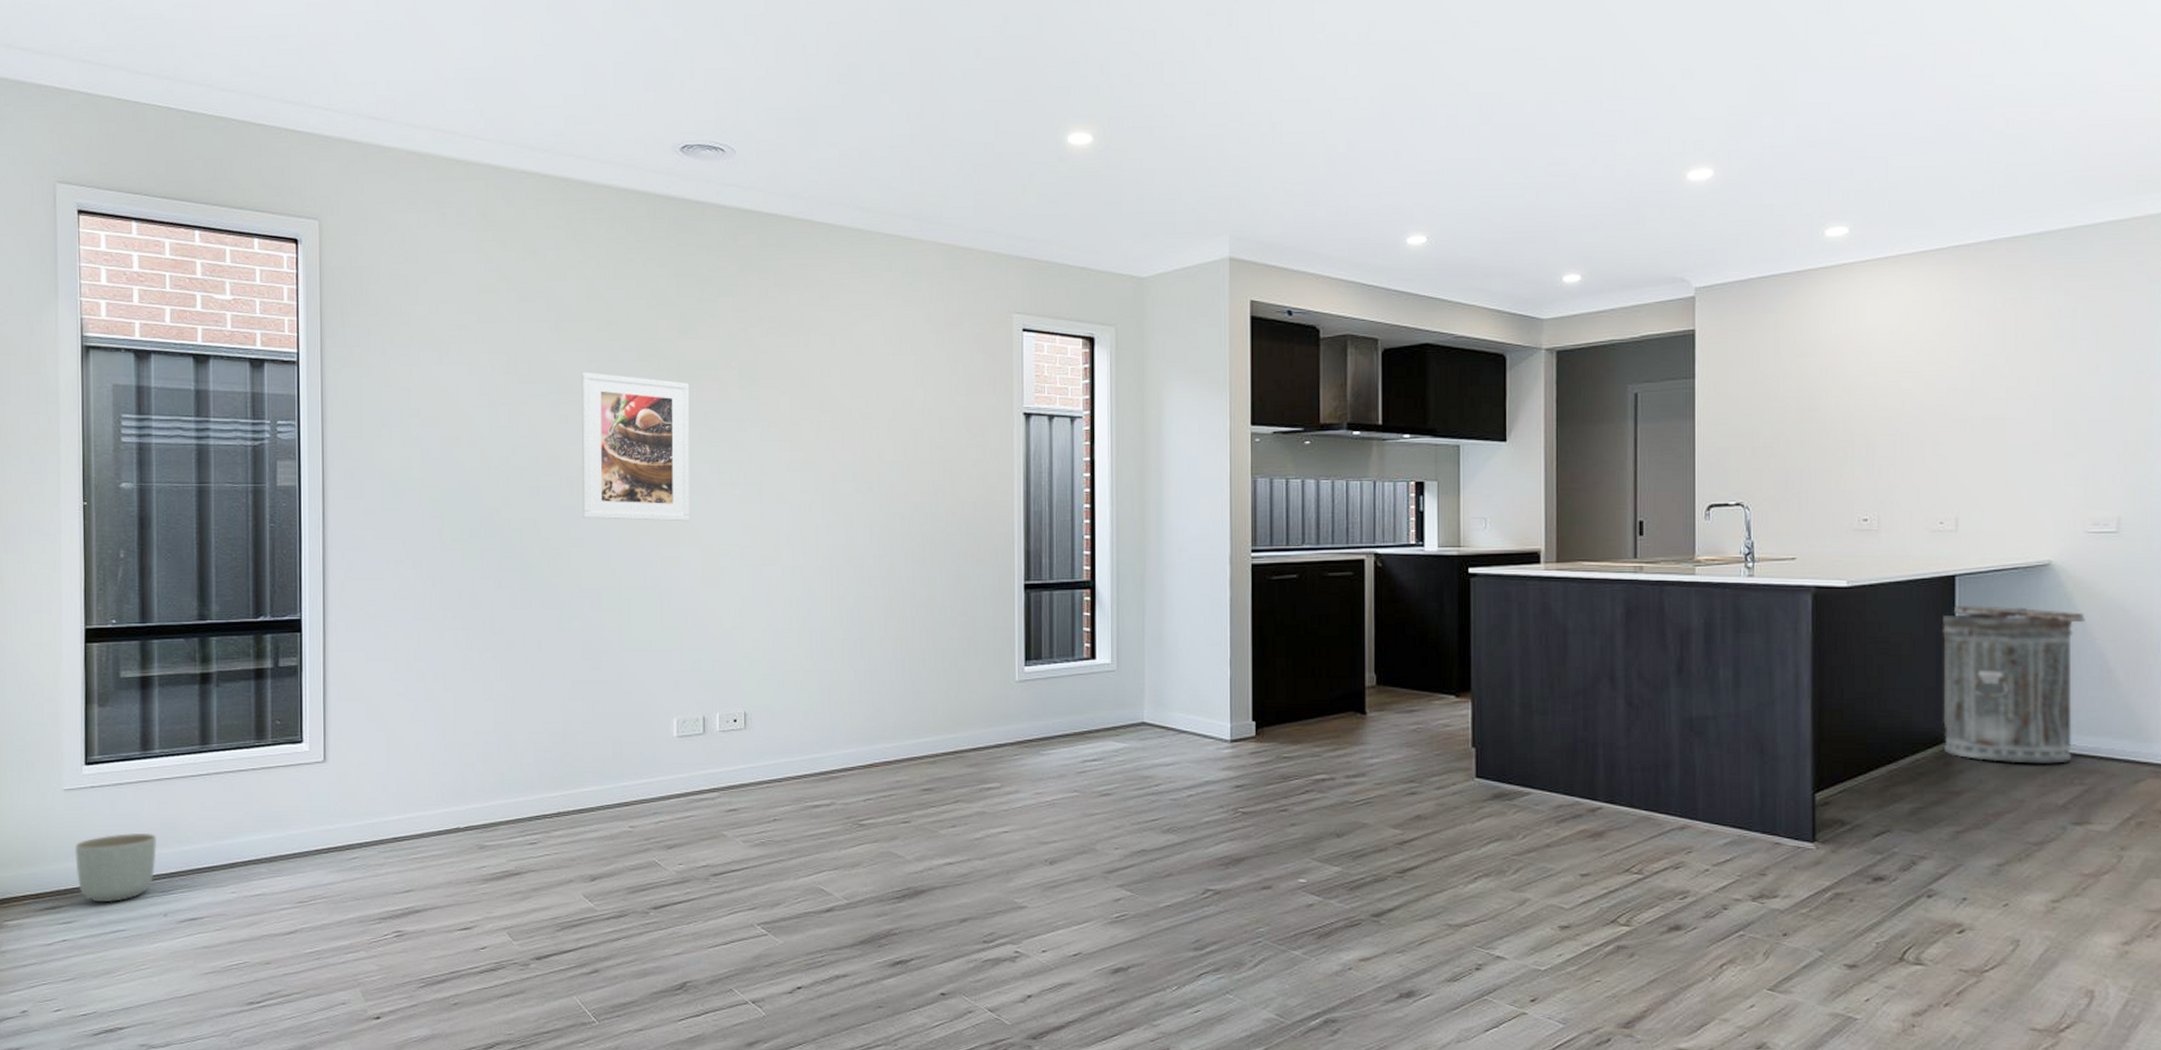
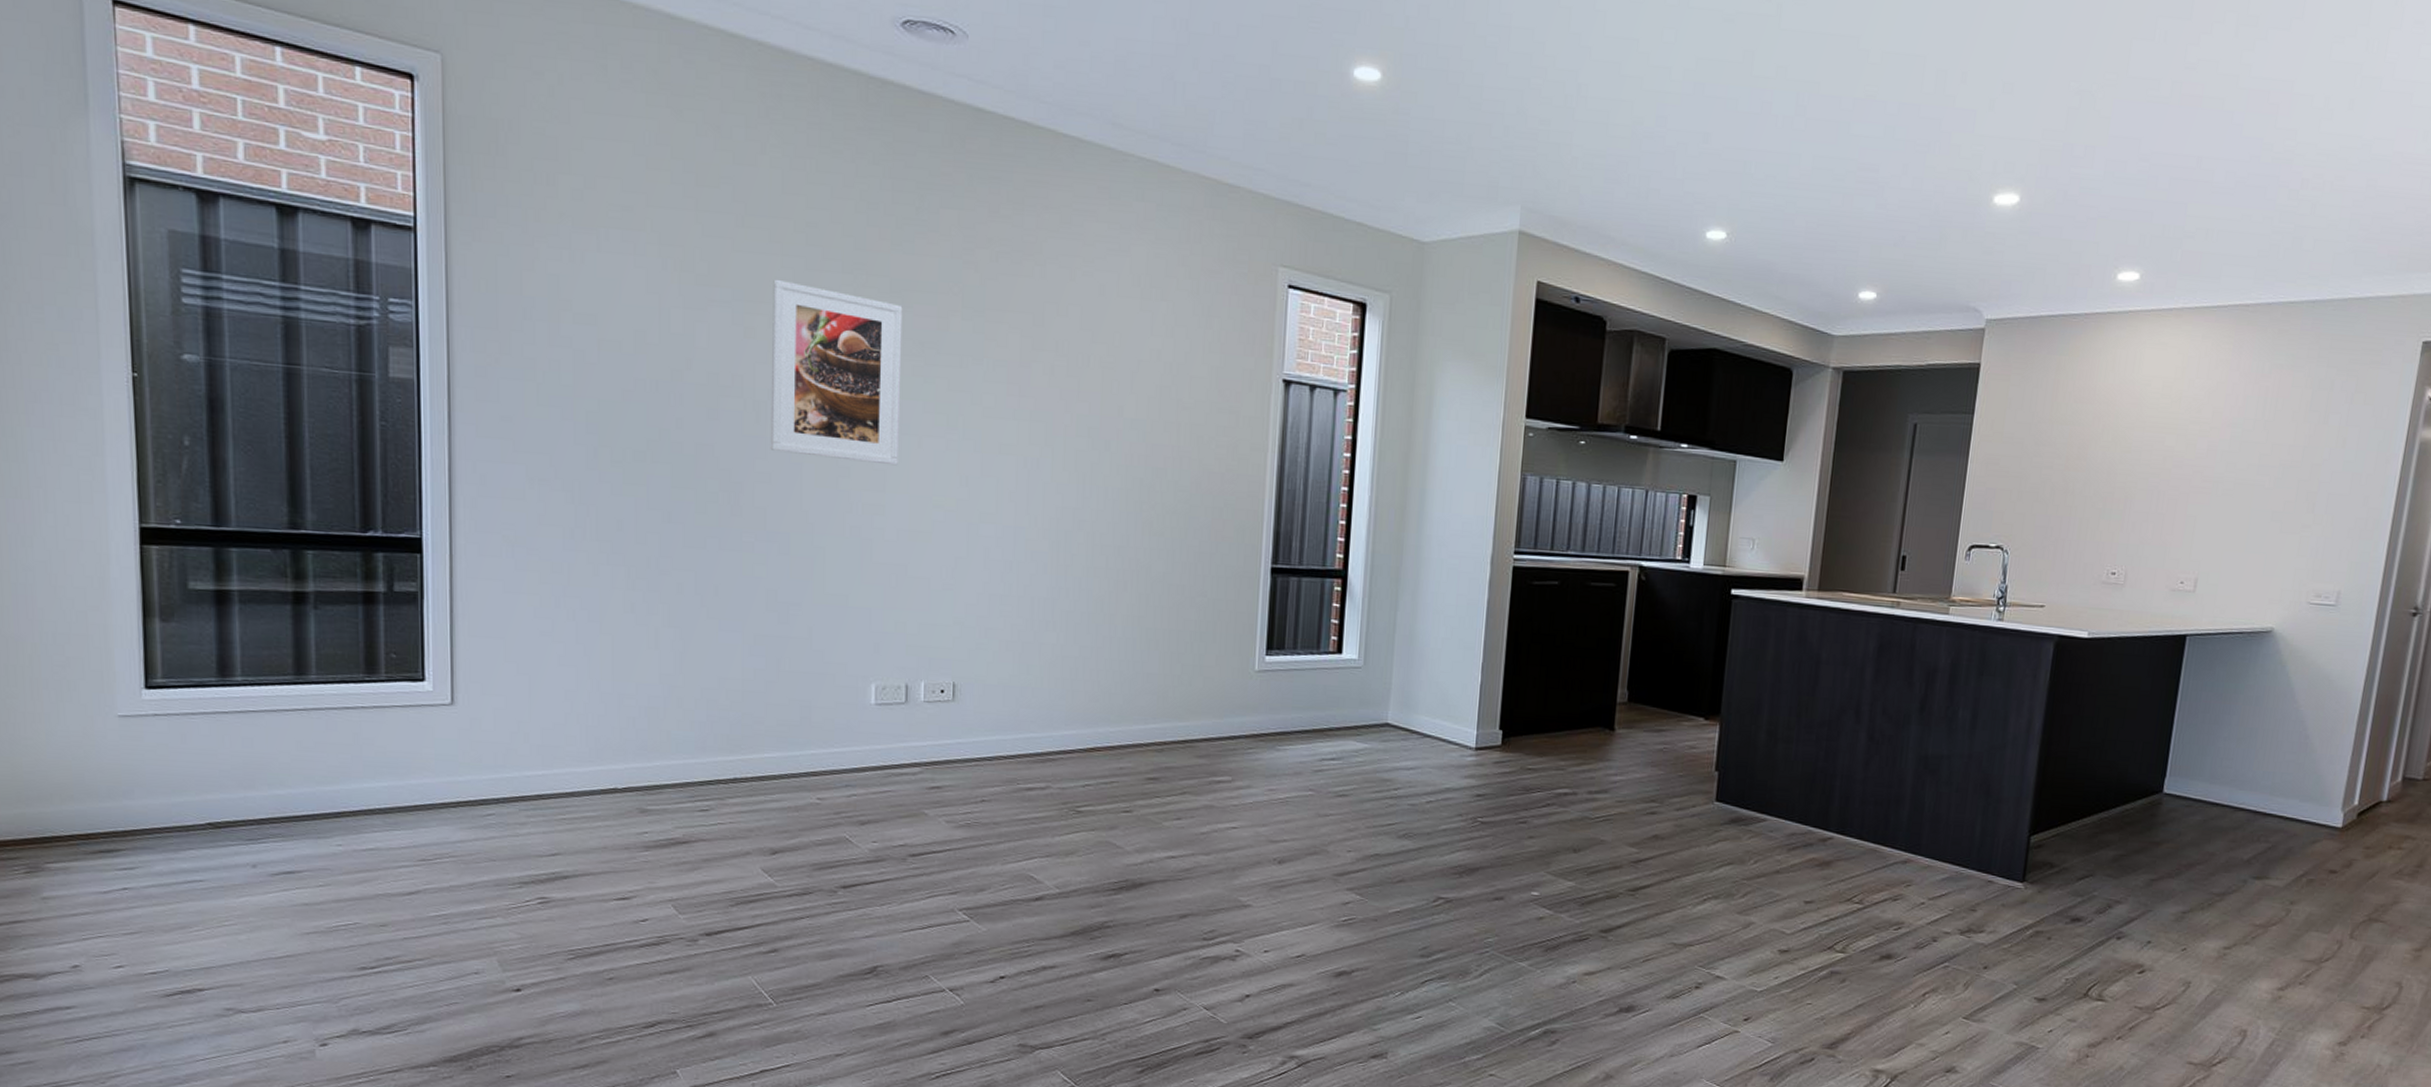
planter: present [74,832,157,903] -> none [134,770,242,849]
trash can: present [1941,604,2085,764] -> none [2152,663,2295,821]

